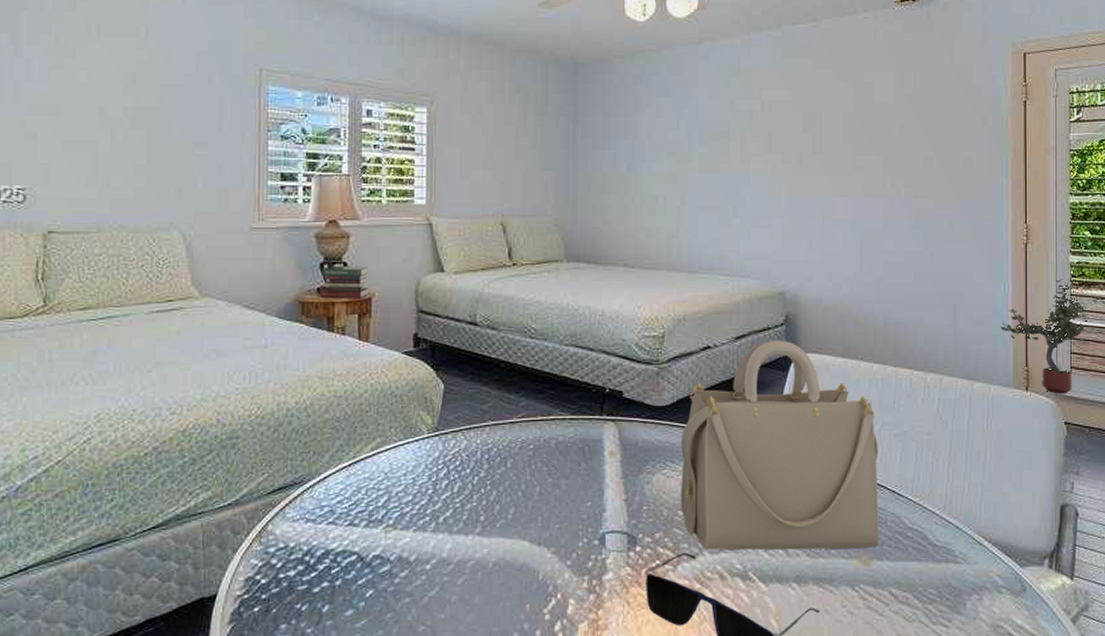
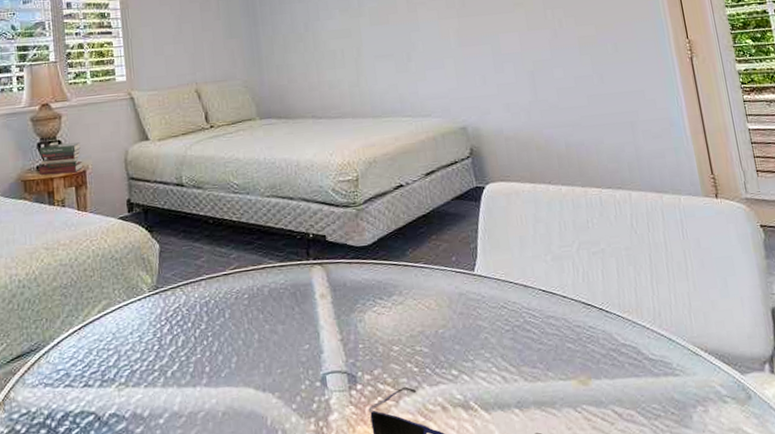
handbag: present [681,340,880,550] -> none [386,171,595,383]
potted tree: present [1000,279,1088,394] -> none [680,87,765,199]

